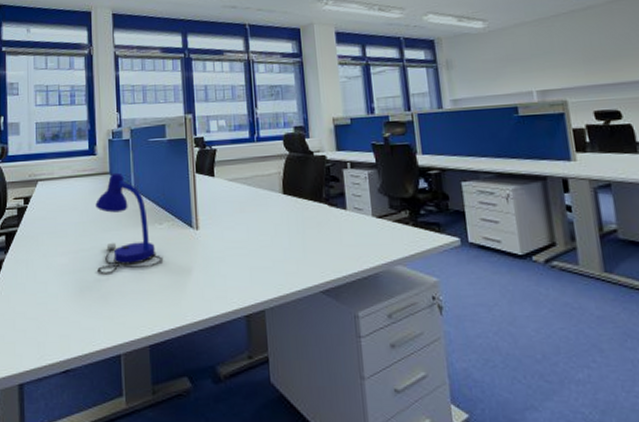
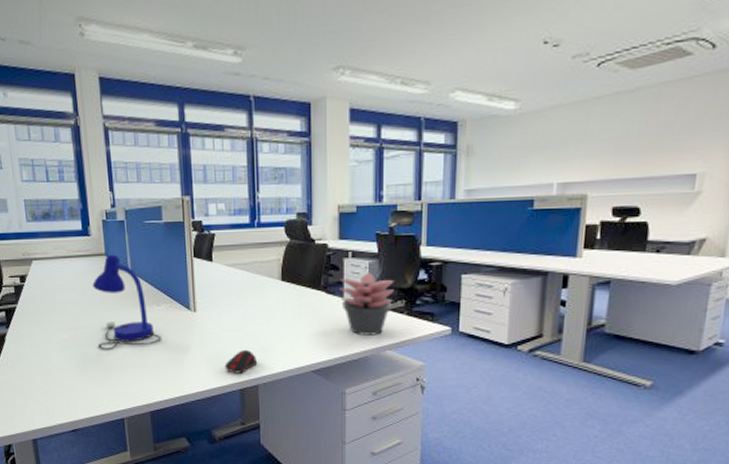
computer mouse: none [228,269,264,297] -> present [224,349,258,373]
succulent plant: none [341,182,397,250] -> present [340,272,394,336]

